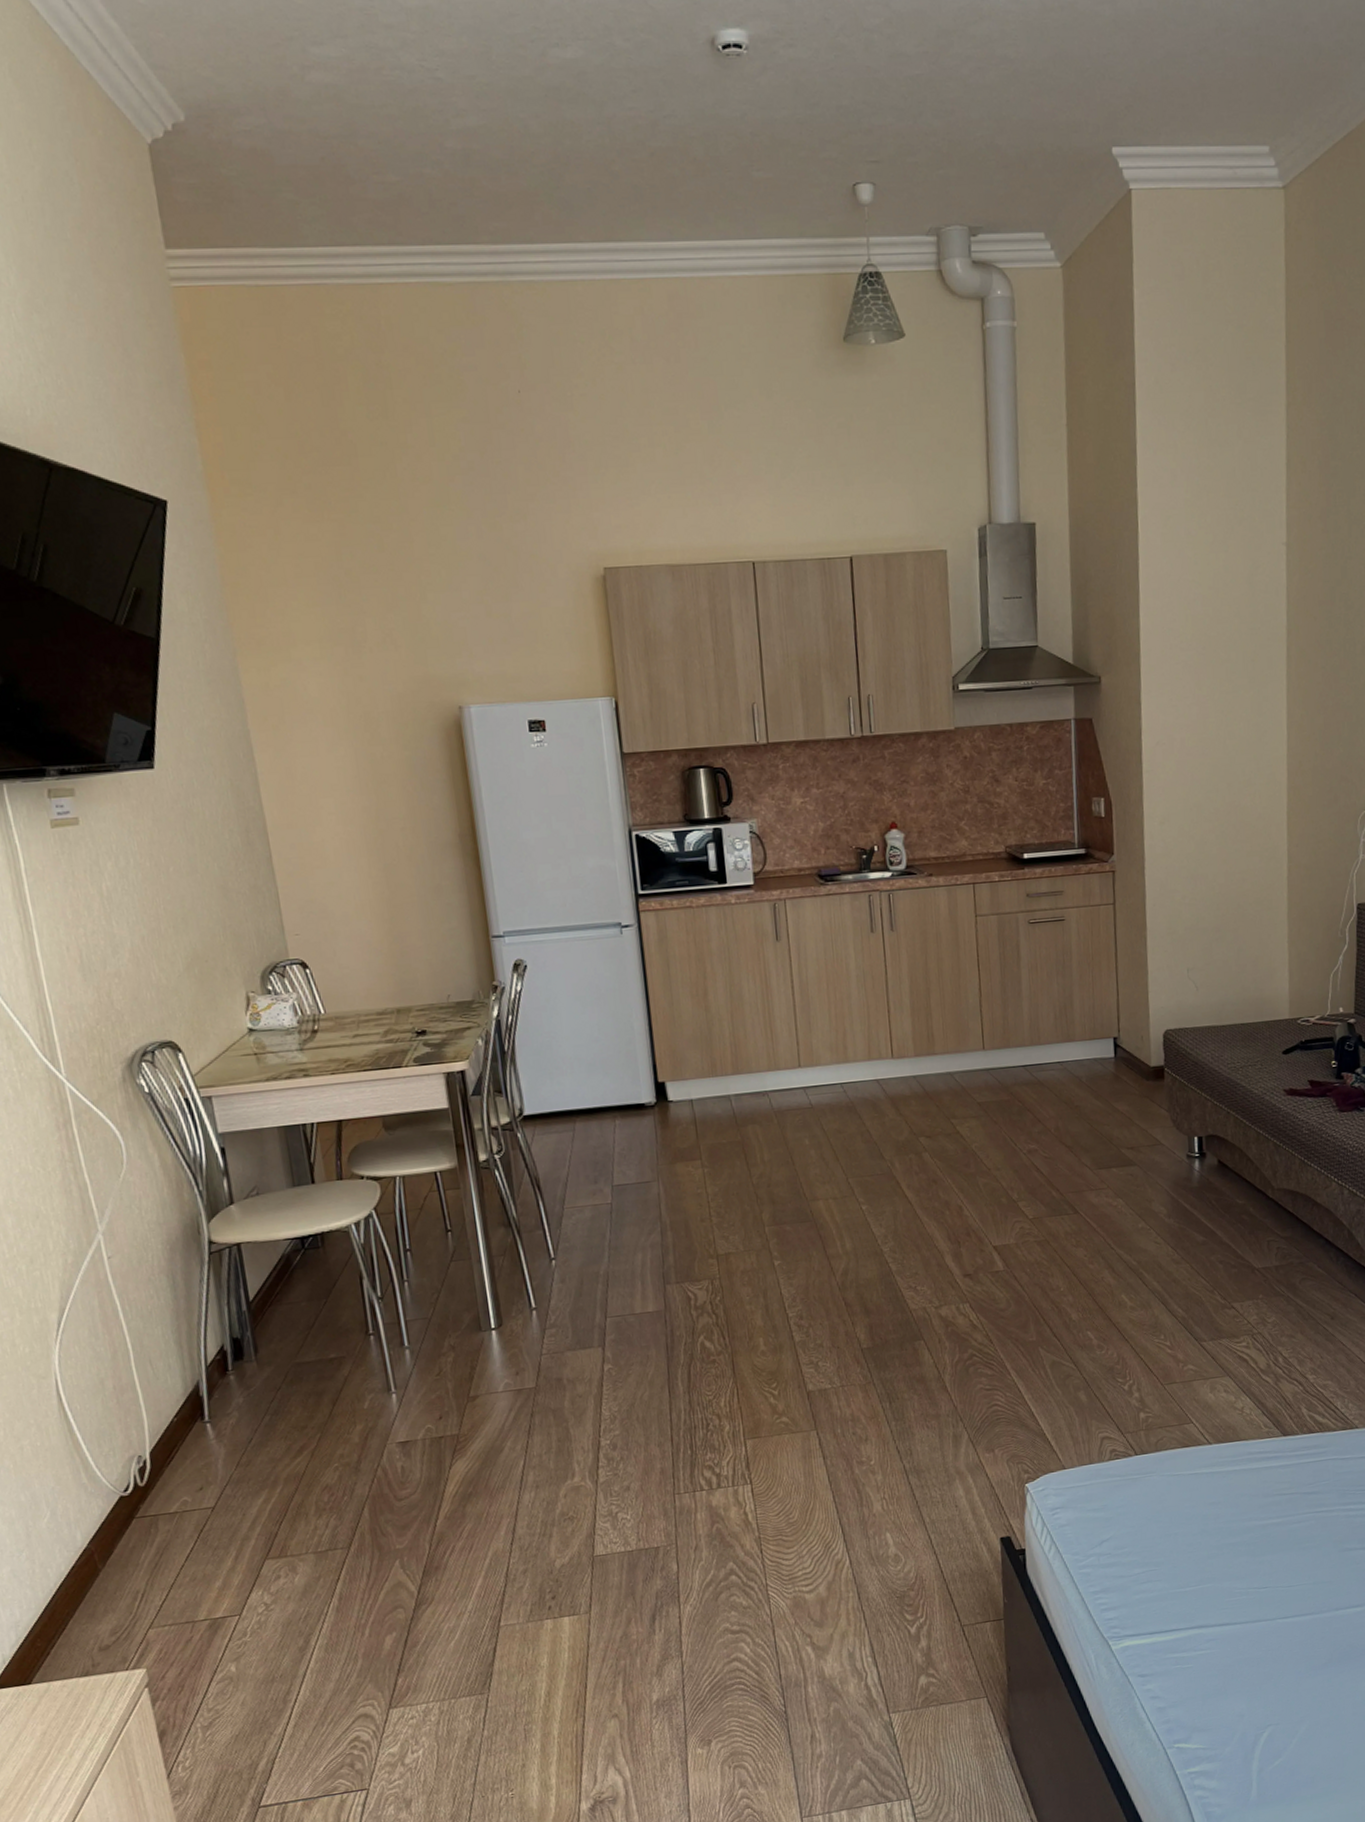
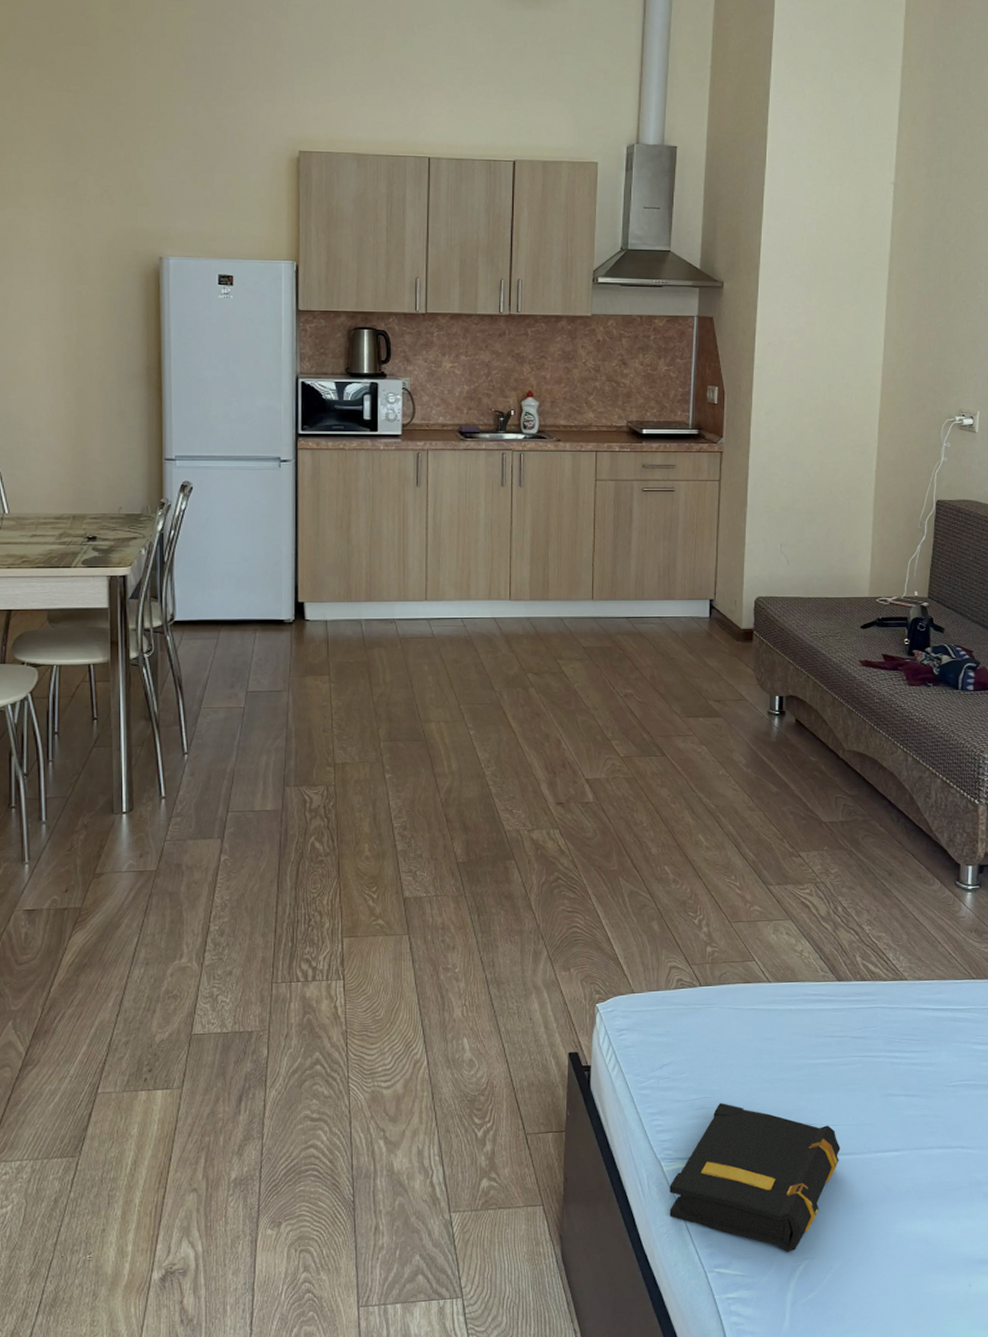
book: none [1120,1573,1298,1721] -> present [669,1102,840,1252]

